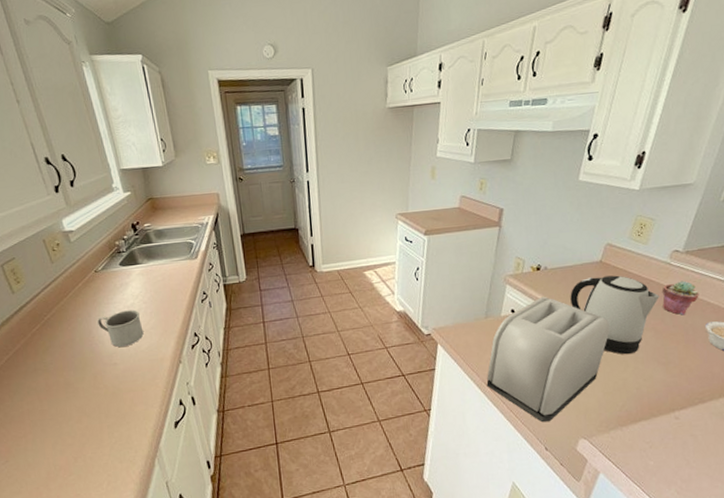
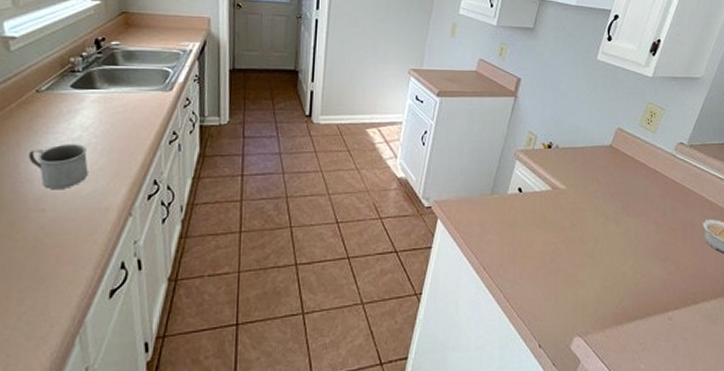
toaster: present [486,297,610,423] -> none [485,178,614,316]
kettle: present [570,275,660,355] -> none [578,162,663,247]
potted succulent: present [661,280,699,316] -> none [665,174,699,210]

